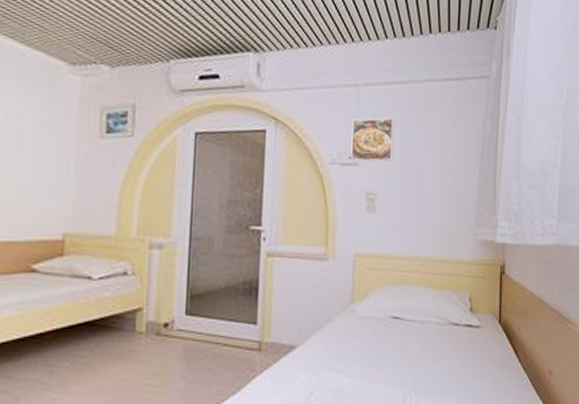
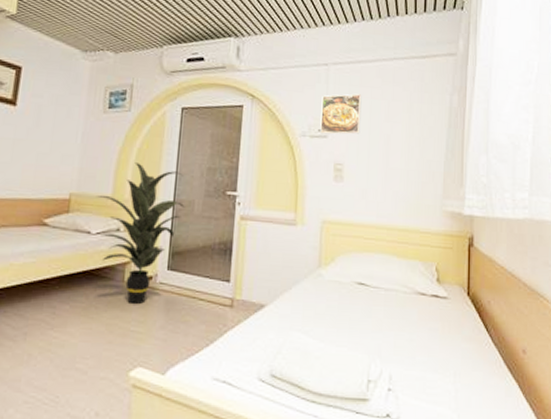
indoor plant: none [98,196,203,356] -> present [97,162,185,305]

